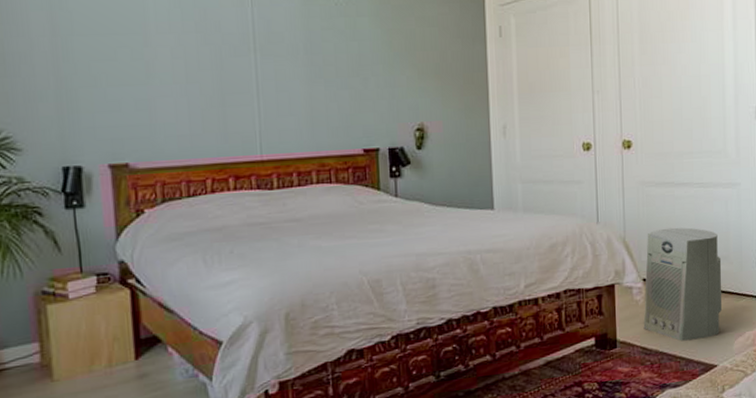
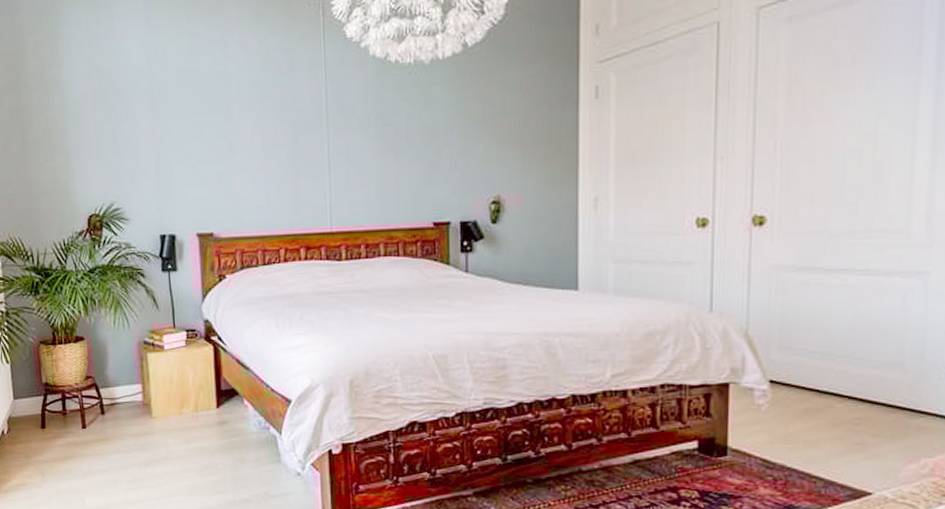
air purifier: present [643,227,722,341] -> none [766,322,890,459]

